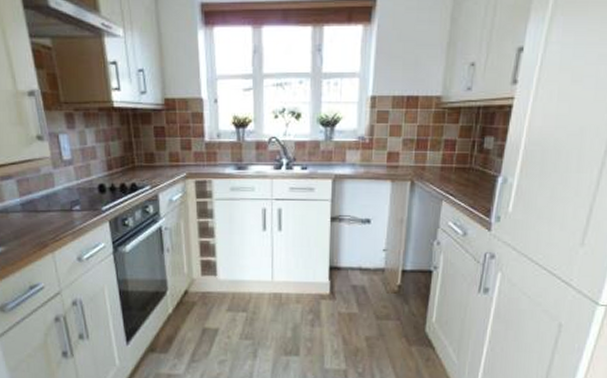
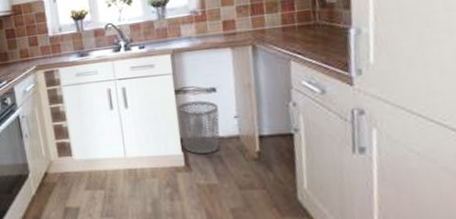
waste bin: none [330,230,369,284] -> present [176,100,220,155]

